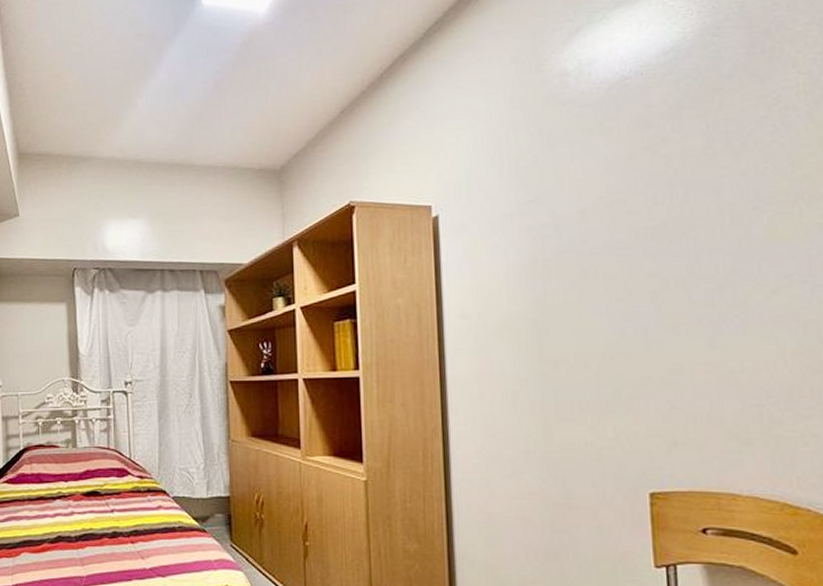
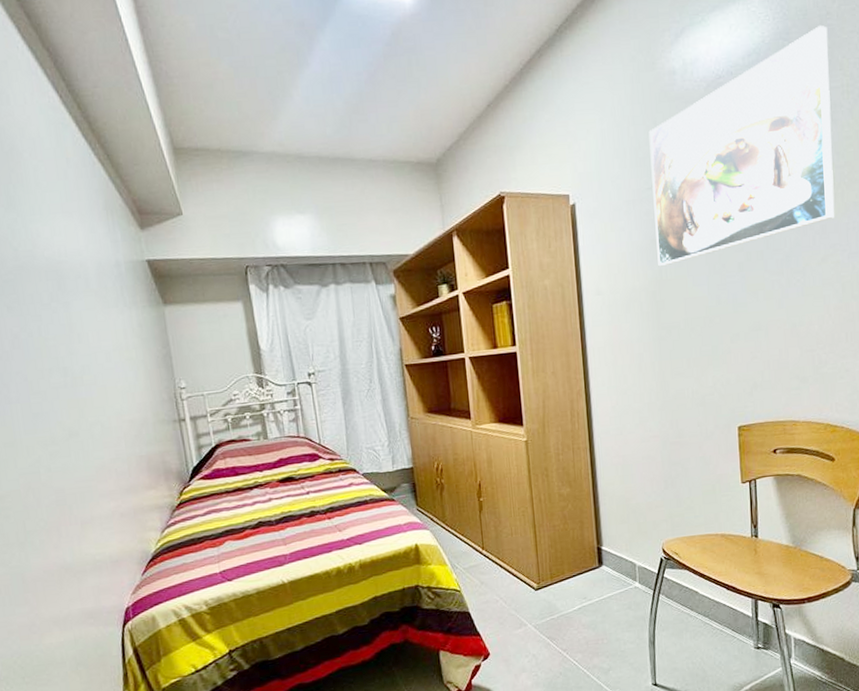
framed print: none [532,18,790,290] -> present [648,26,835,267]

